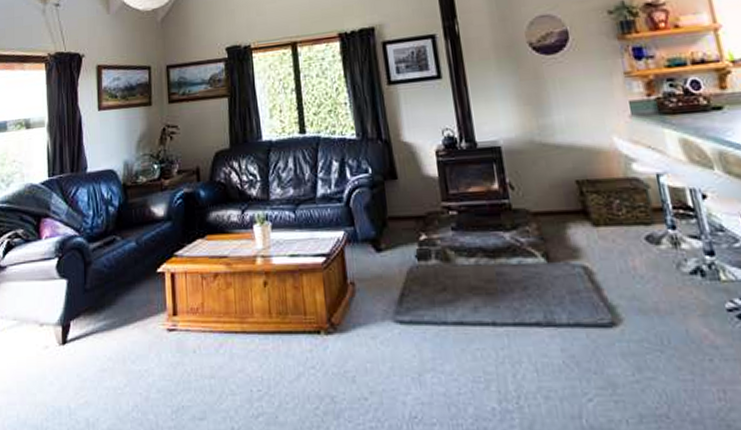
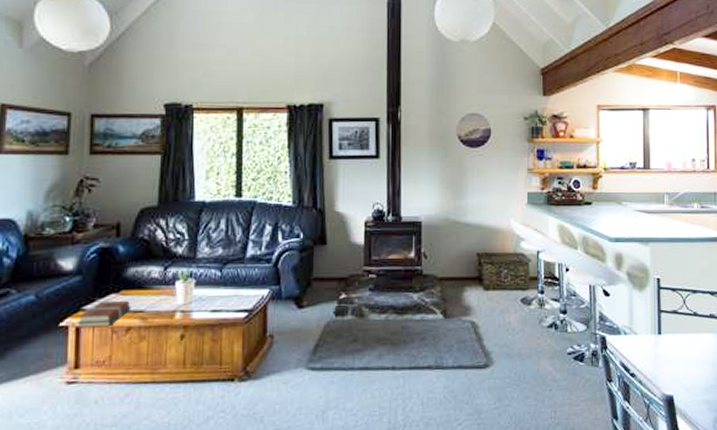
books: none [171,246,216,274] -> present [77,301,131,328]

